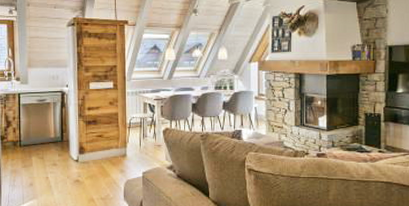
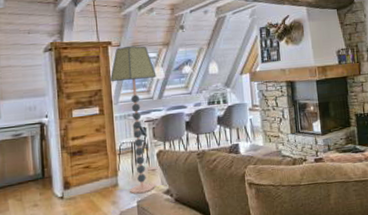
floor lamp: none [124,26,168,166] -> present [109,45,157,194]

